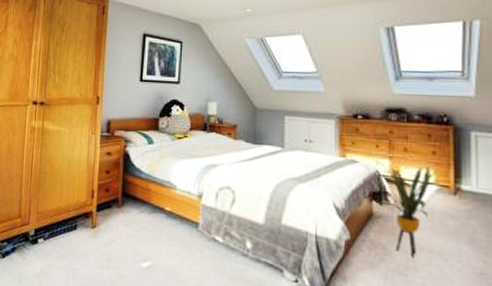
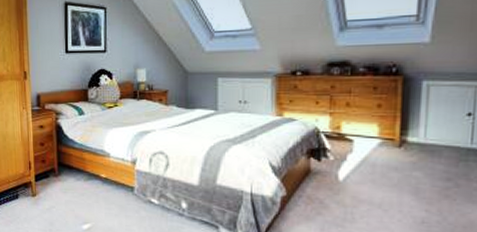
house plant: present [367,156,439,258] -> none [306,113,384,210]

